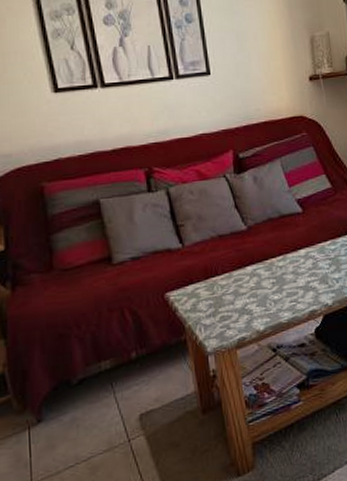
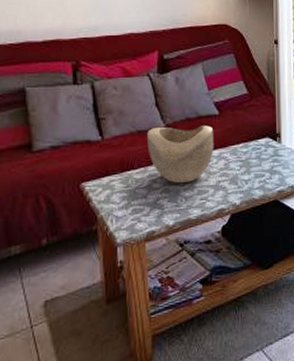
decorative bowl: none [229,224,300,287] -> present [147,125,214,184]

